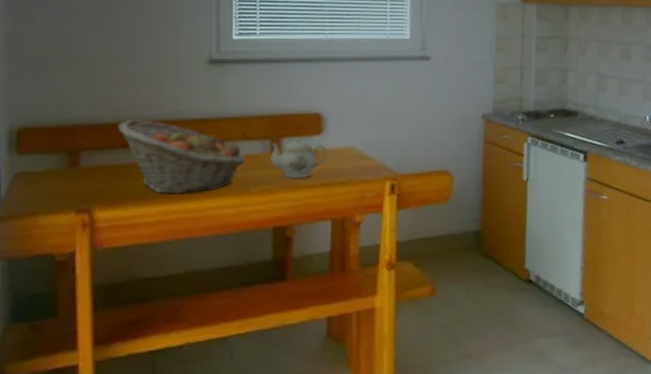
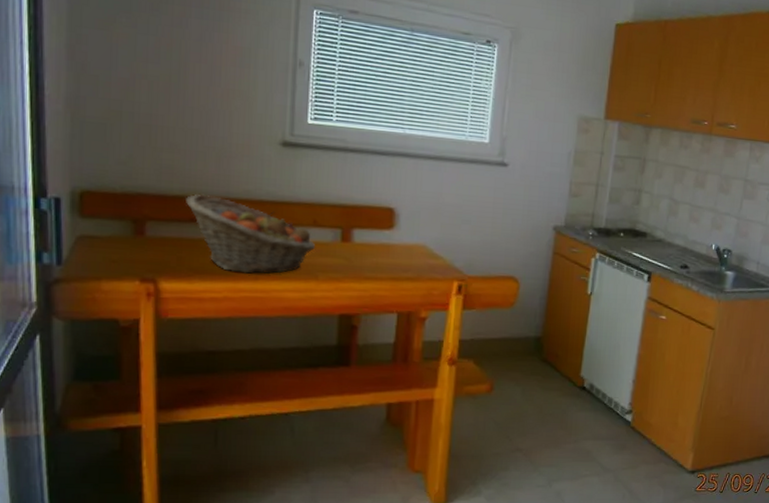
teapot: present [271,138,329,179] -> none [340,230,399,271]

